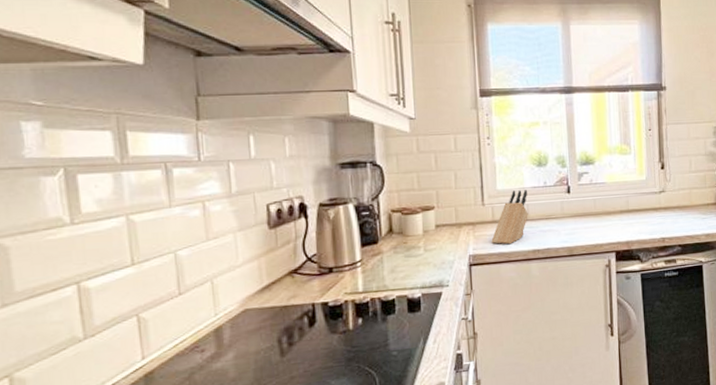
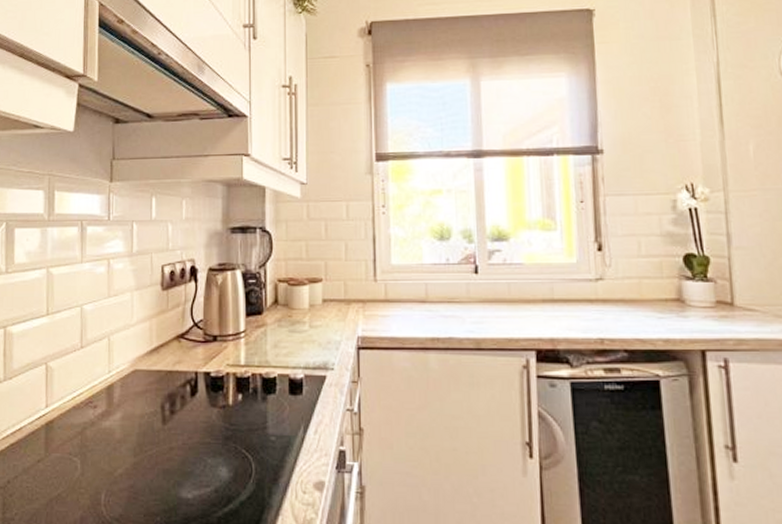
knife block: present [491,190,528,245] -> none [383,266,427,329]

